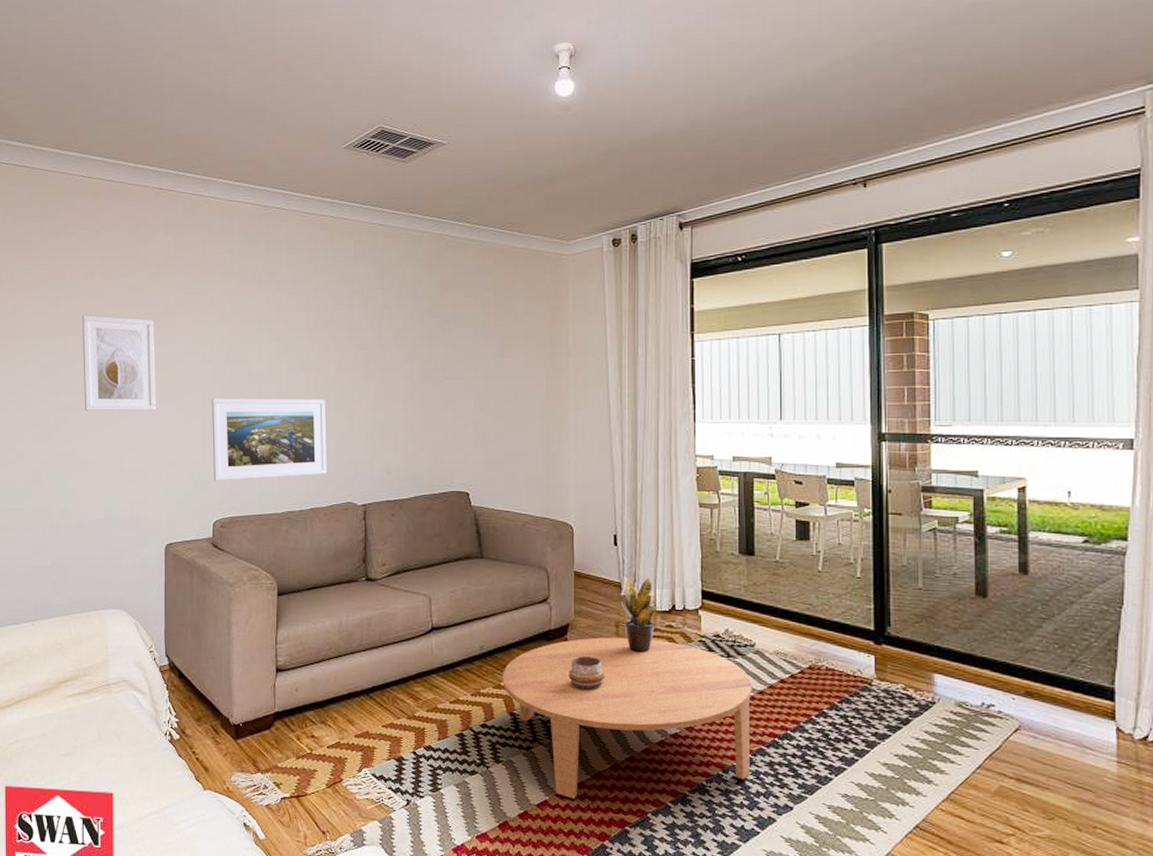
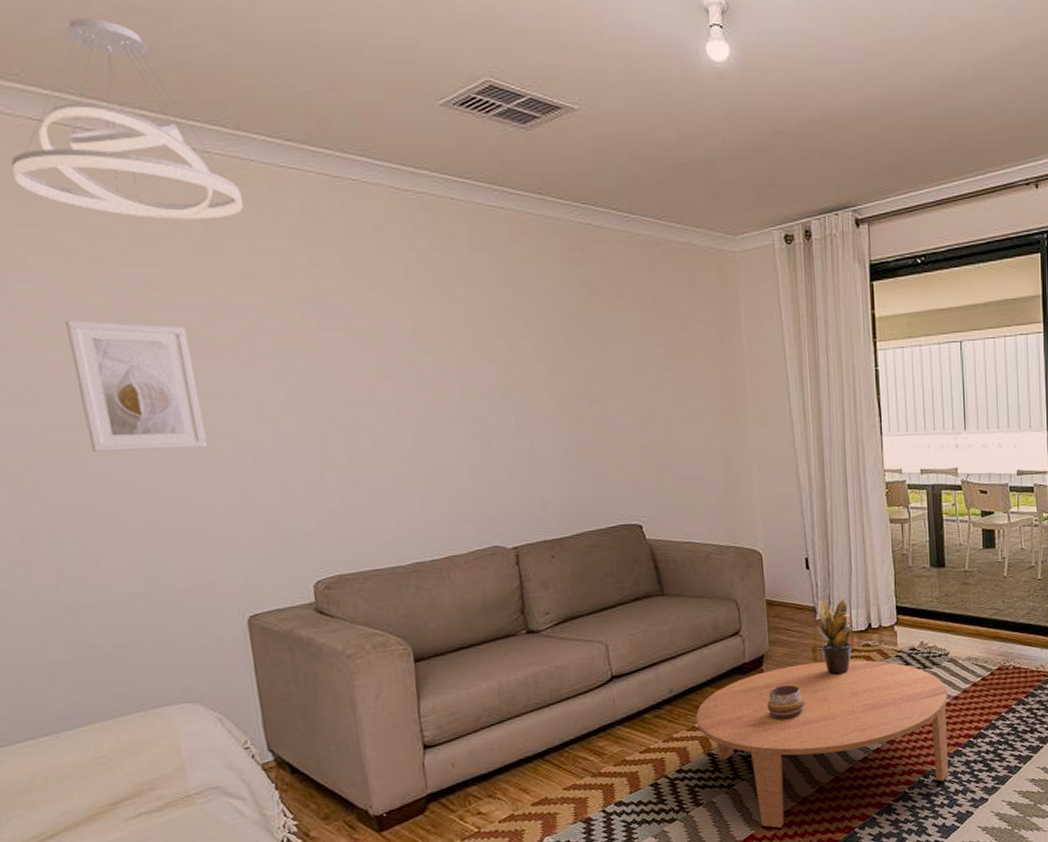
pendant light: none [67,106,203,242] -> present [11,18,244,220]
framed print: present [212,398,327,481] -> none [290,425,463,533]

